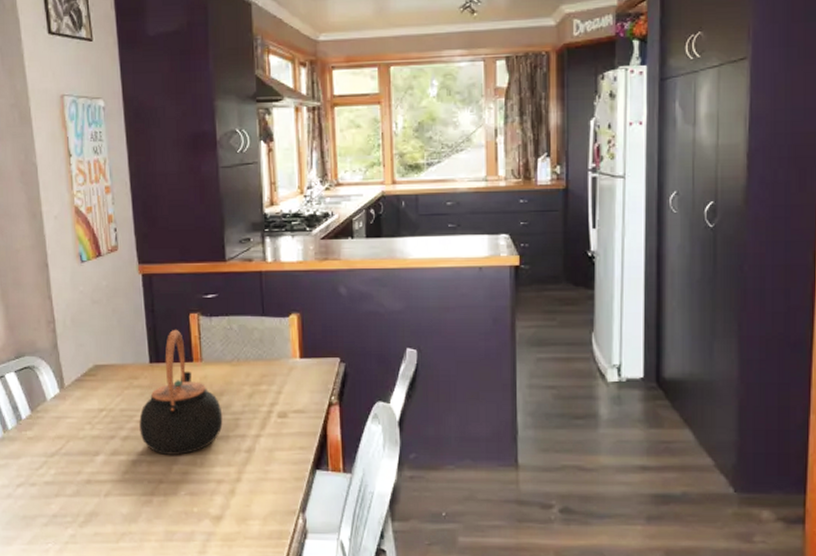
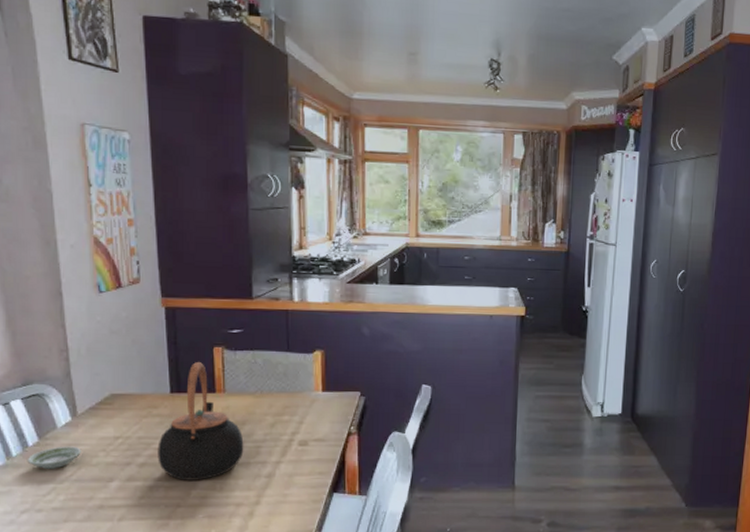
saucer: none [21,419,69,442] -> present [27,446,82,469]

